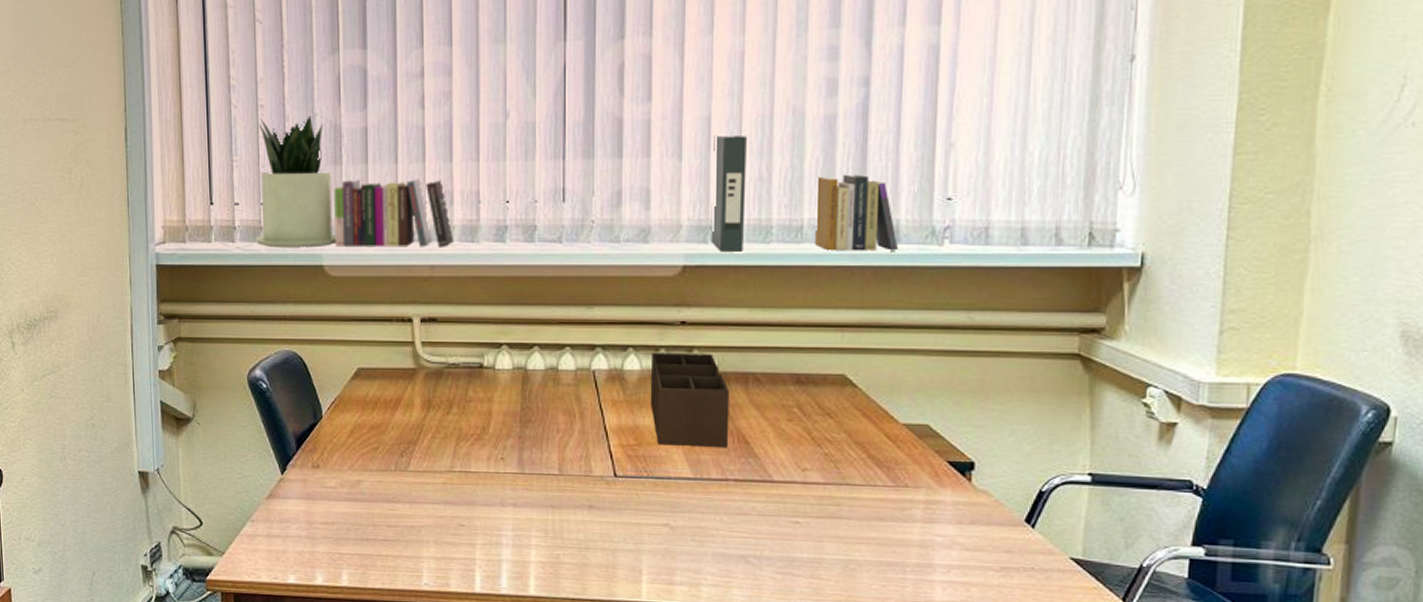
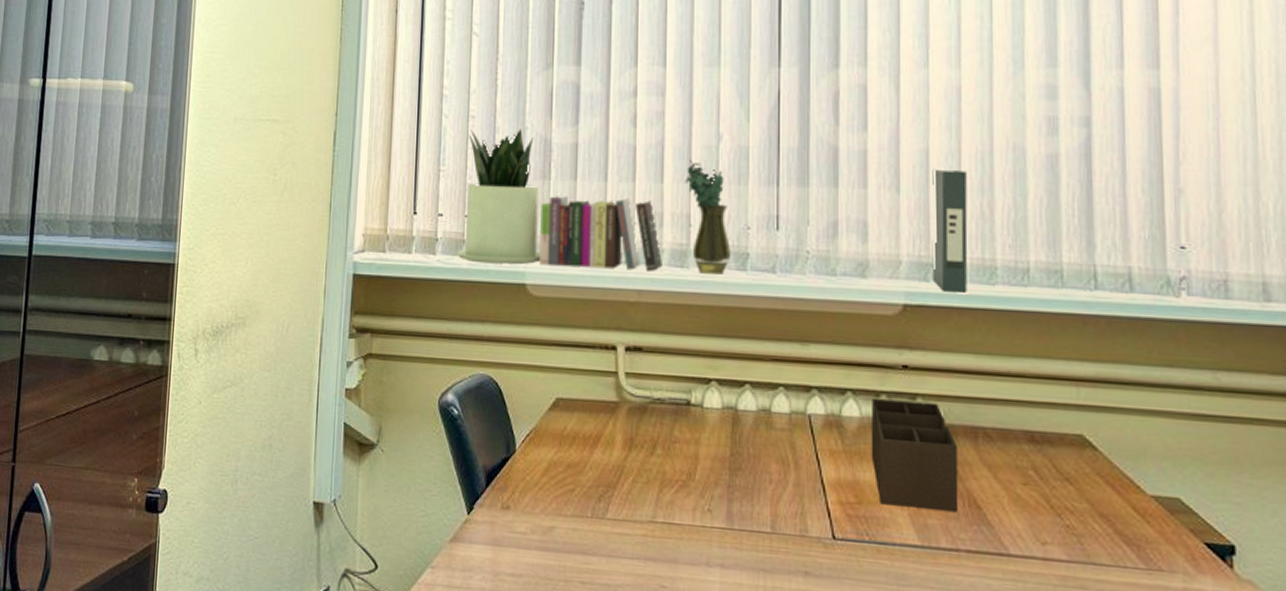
vase: none [473,138,520,248] -> present [685,160,732,276]
books: present [815,174,899,251] -> none [1041,216,1133,301]

